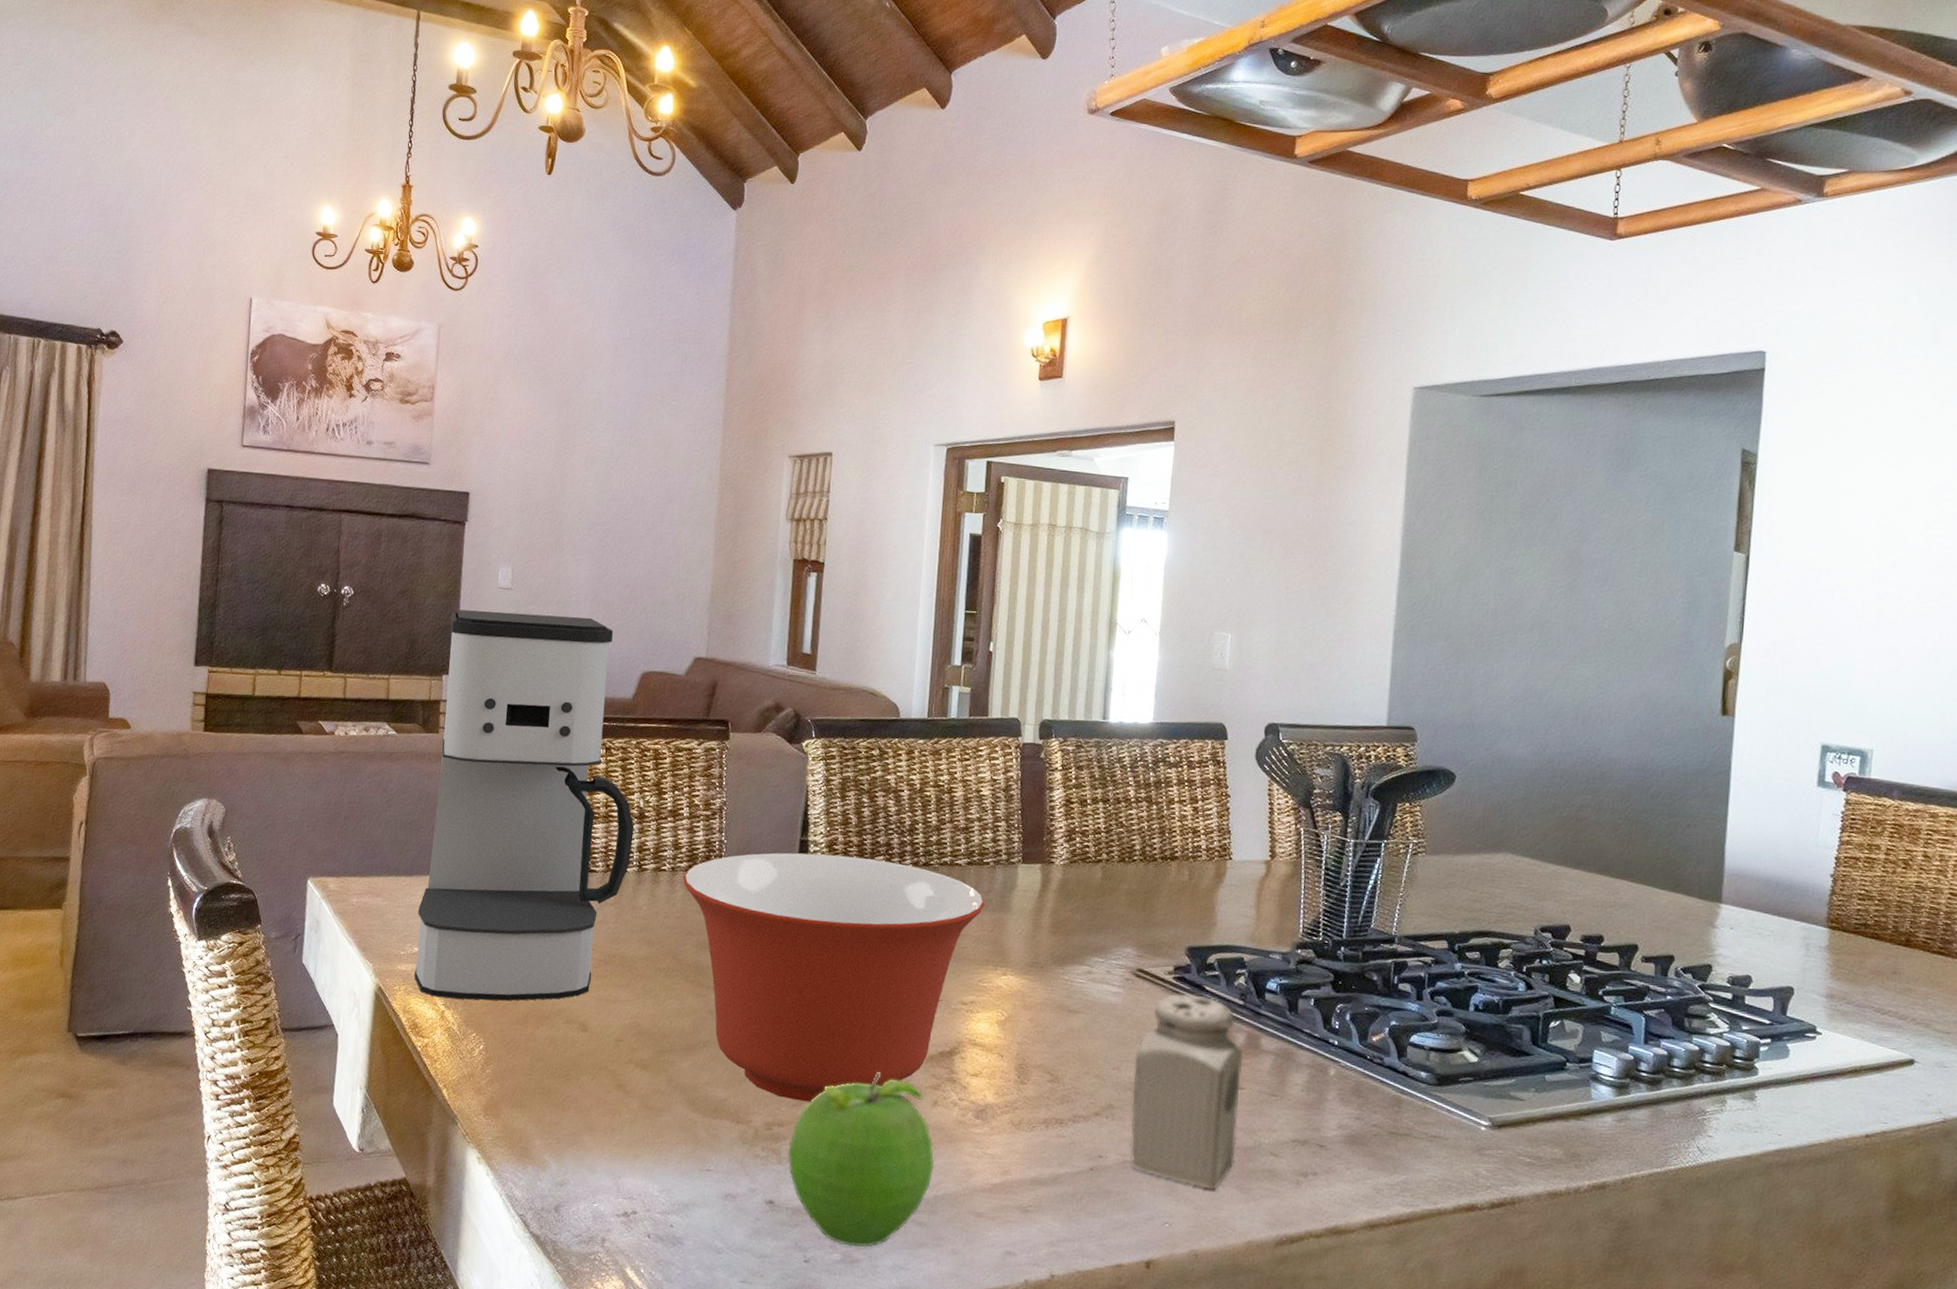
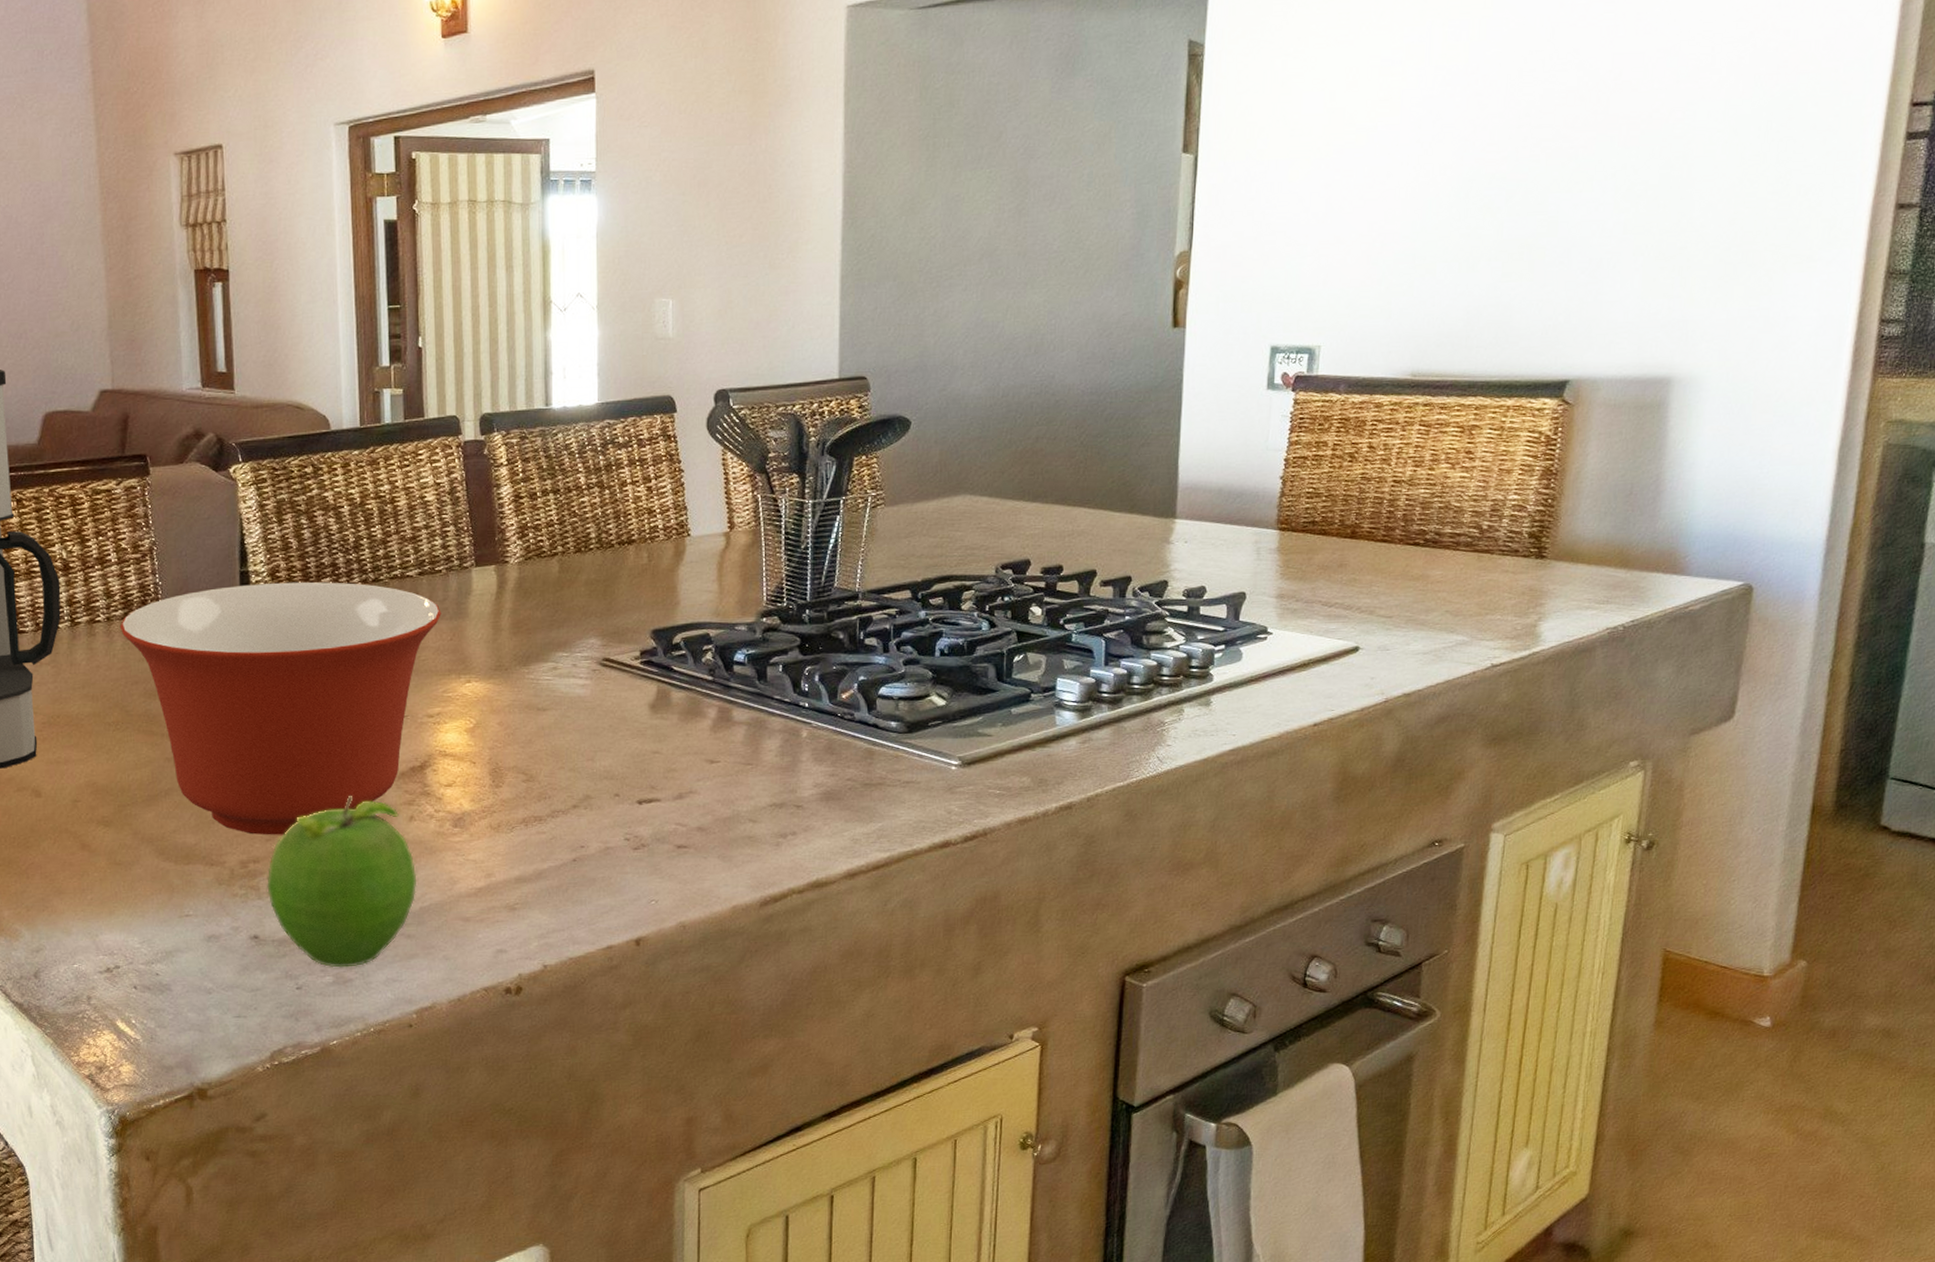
salt shaker: present [1130,993,1244,1190] -> none [608,676,716,863]

